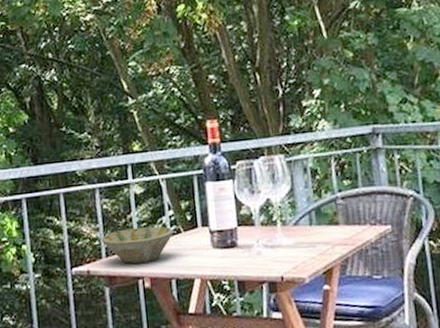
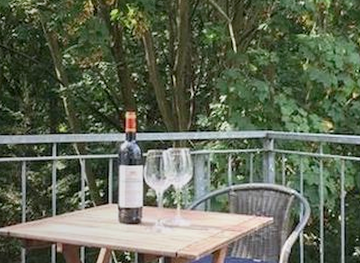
bowl: present [101,226,174,264] -> none [23,199,87,231]

